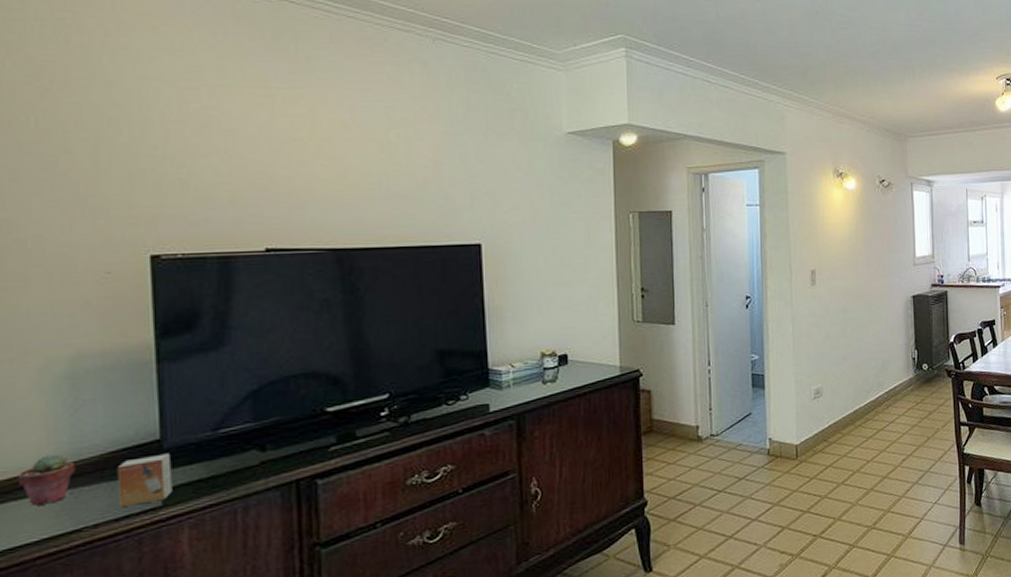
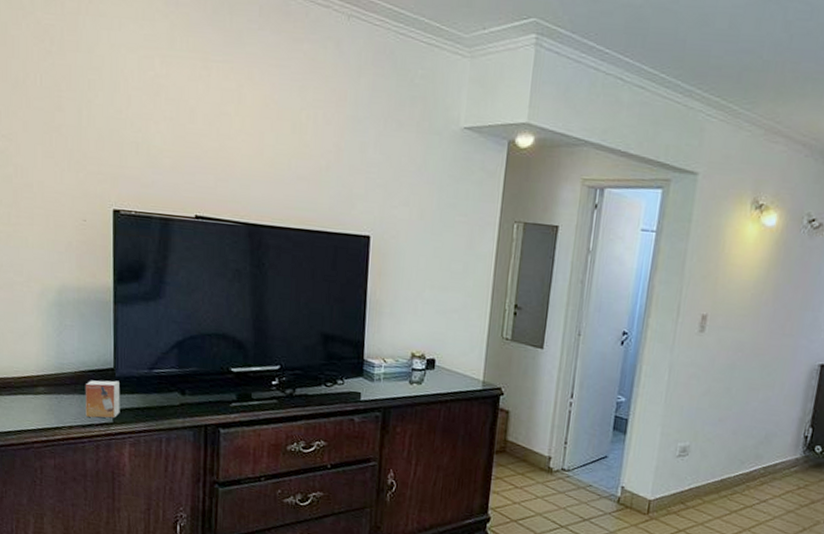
potted succulent: present [17,454,76,506] -> none [24,364,59,403]

